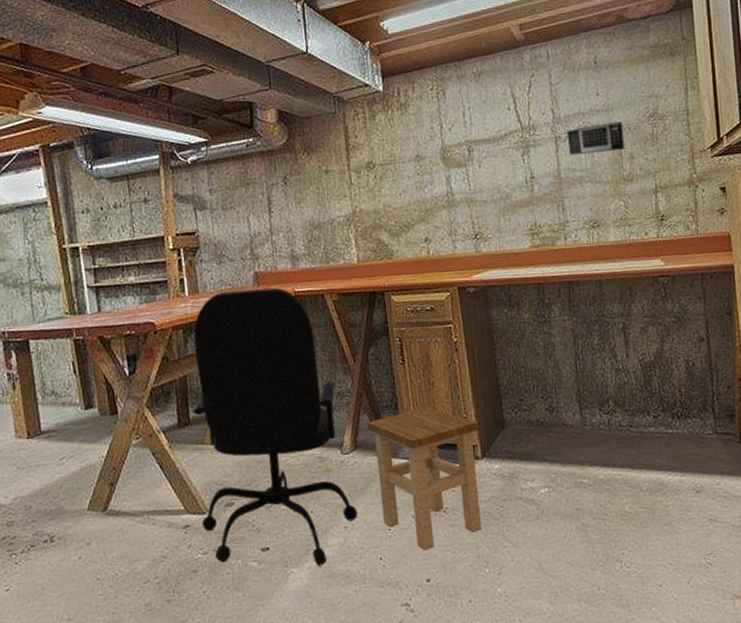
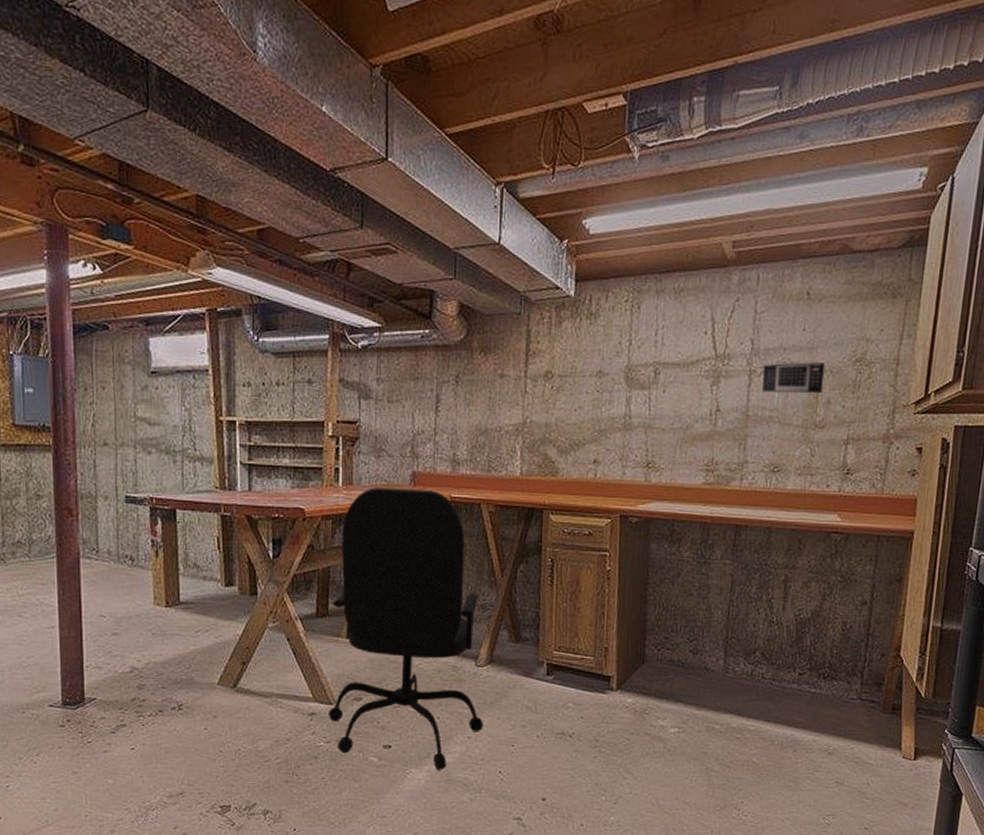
stool: present [366,407,481,551] -> none [505,632,619,771]

